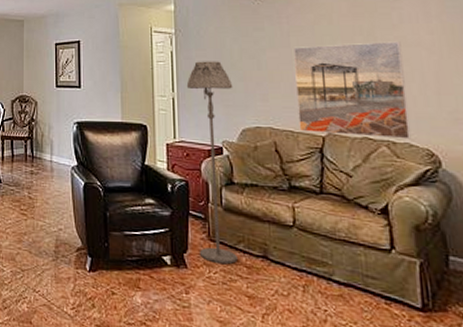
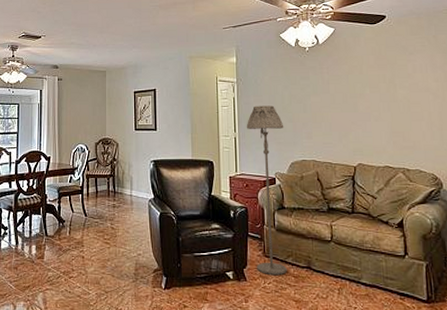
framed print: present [292,41,412,140] -> none [331,88,421,167]

